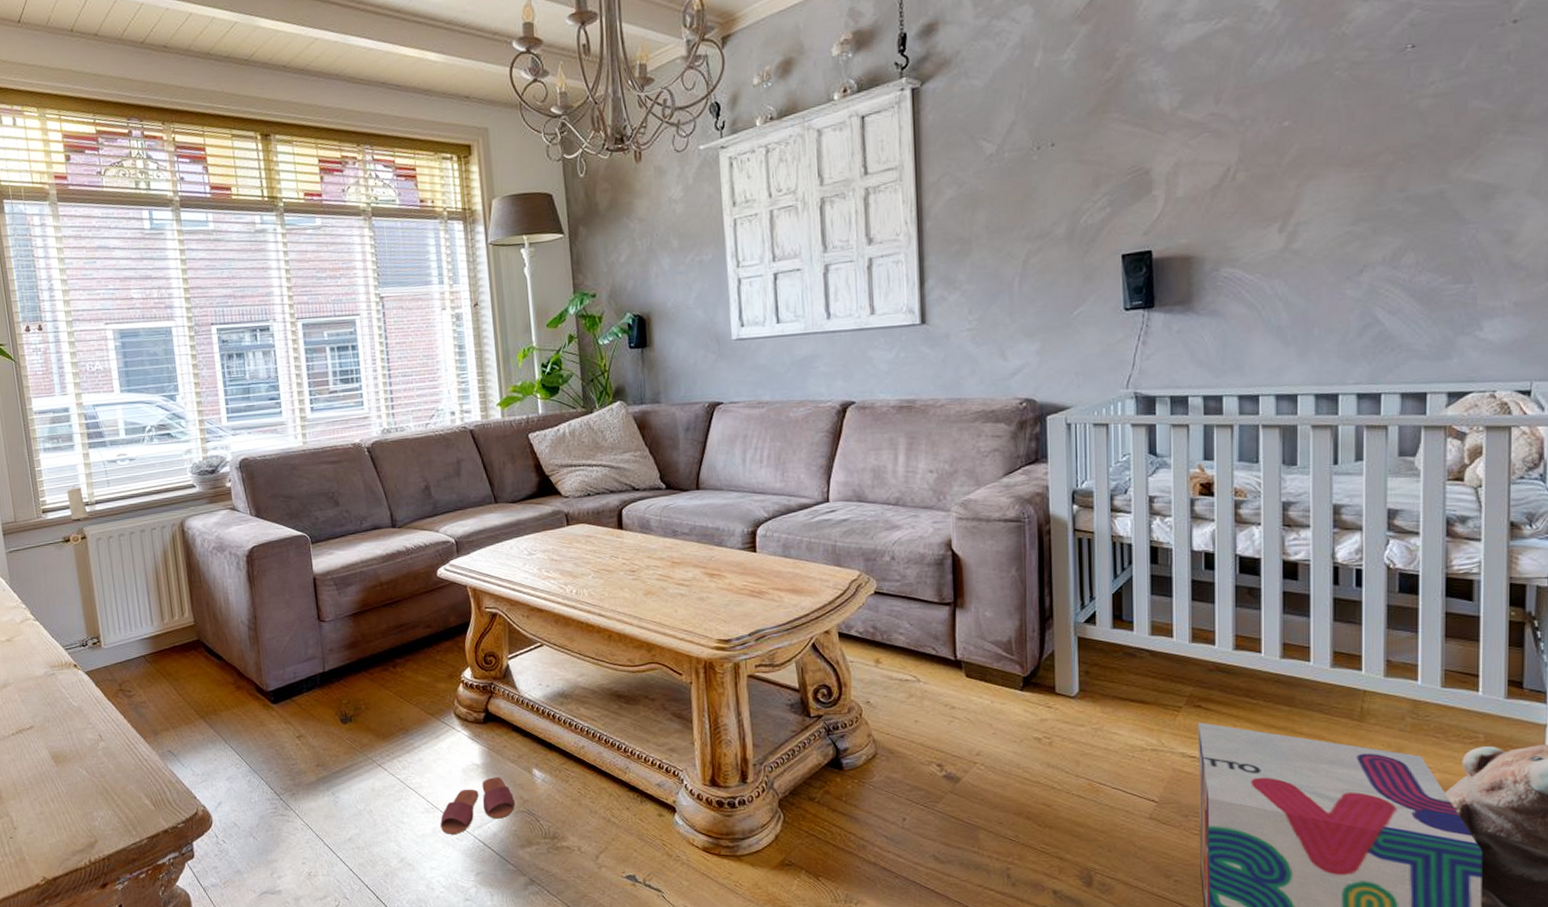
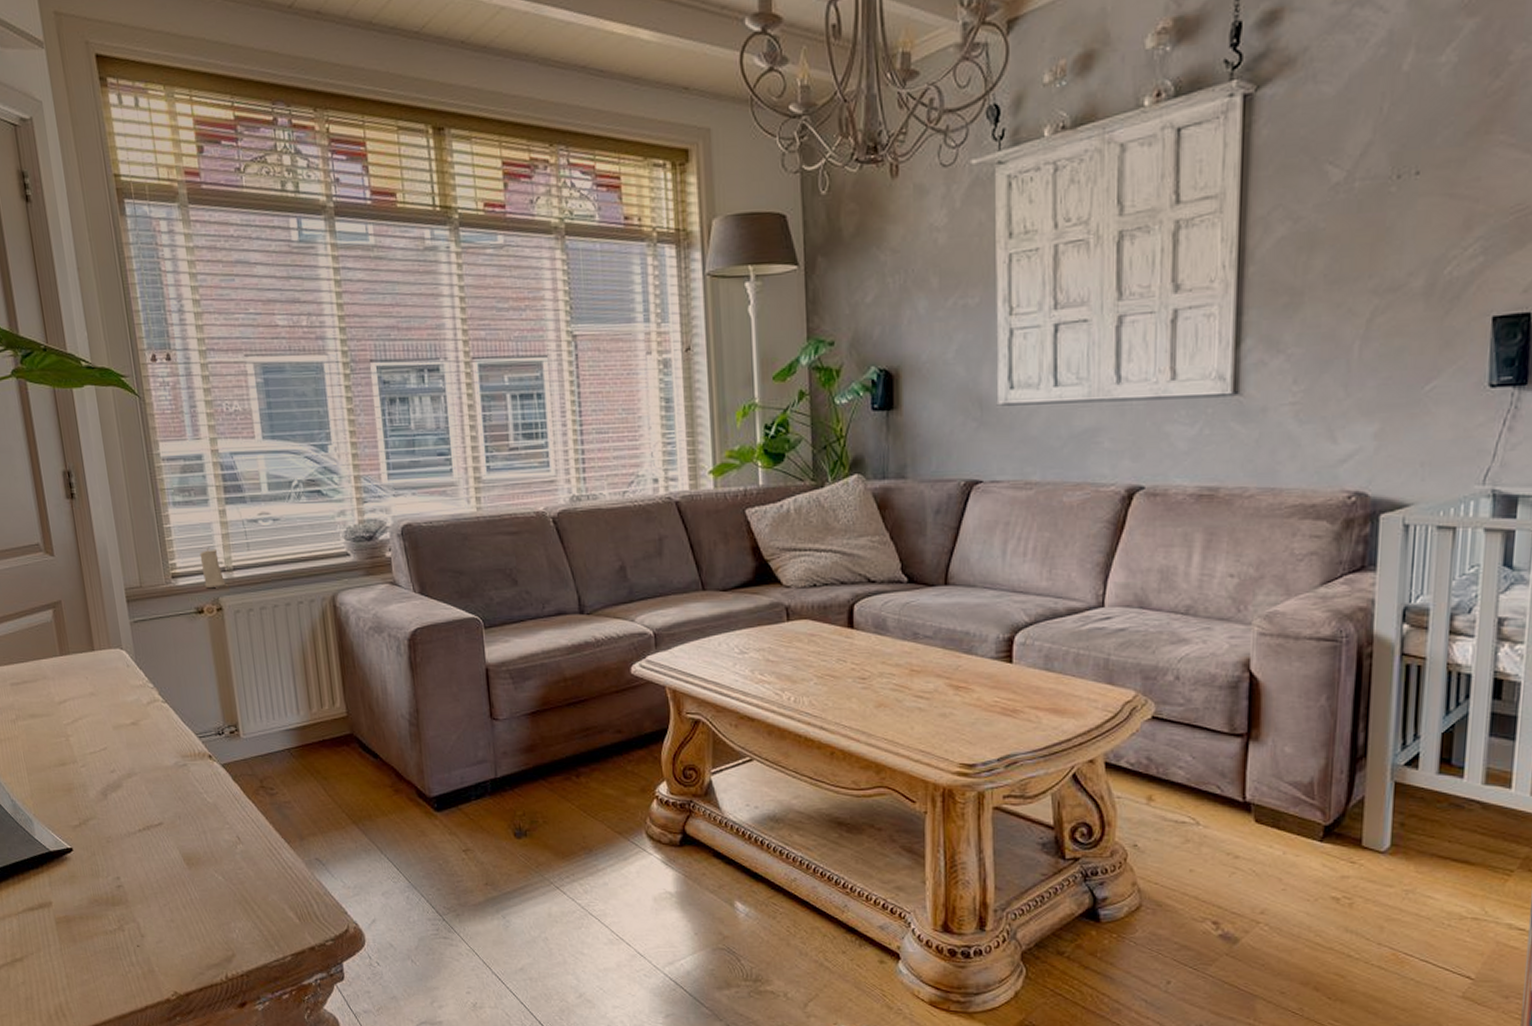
slippers: present [440,777,515,834] -> none [626,908,712,970]

